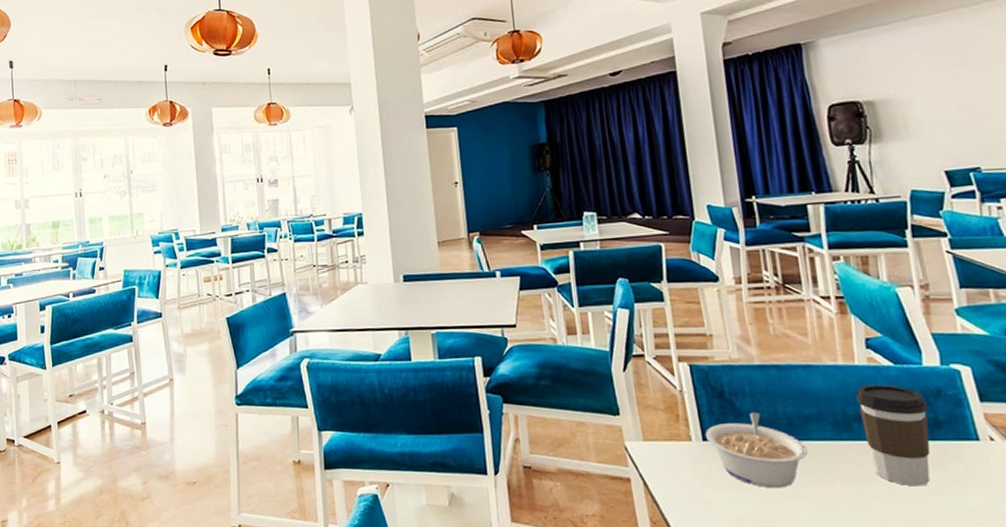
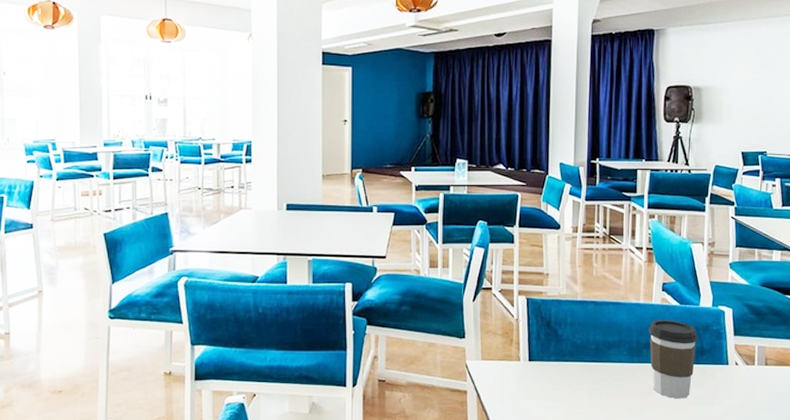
legume: present [705,412,808,488] -> none [531,339,607,400]

